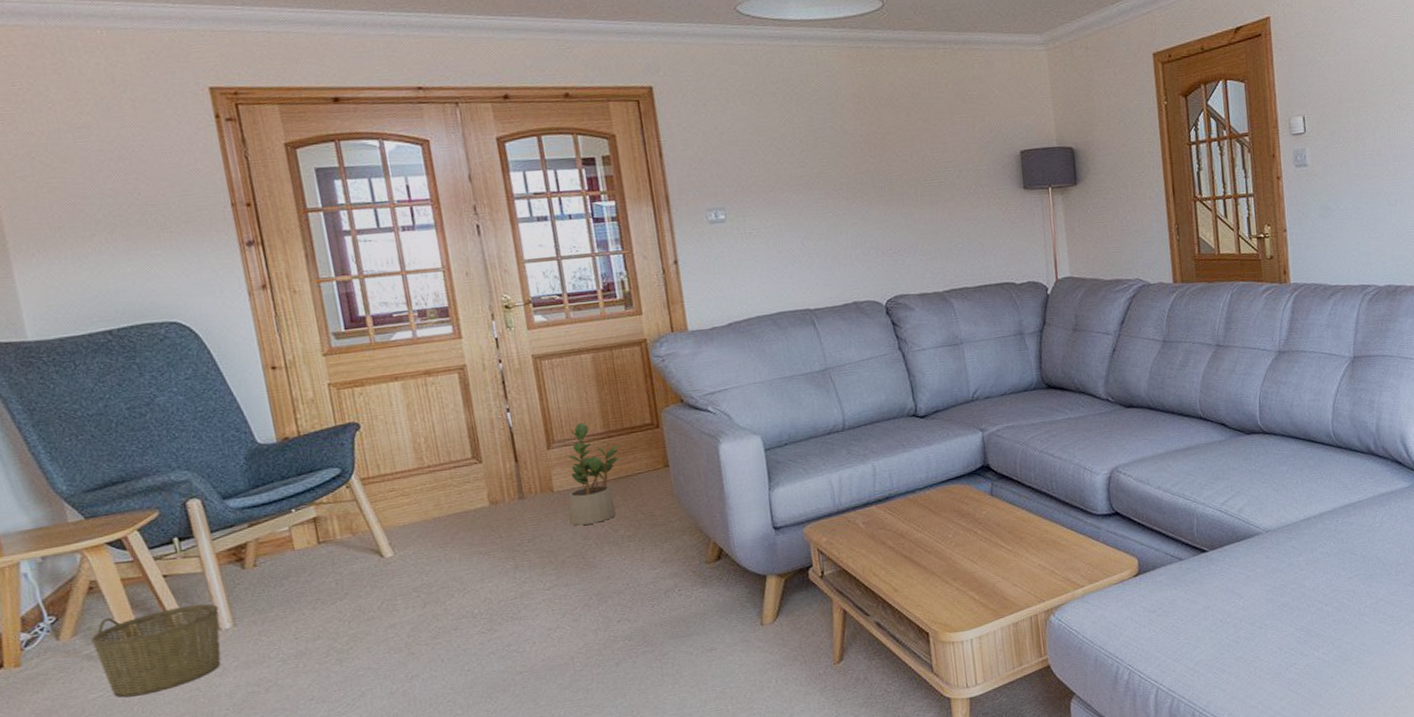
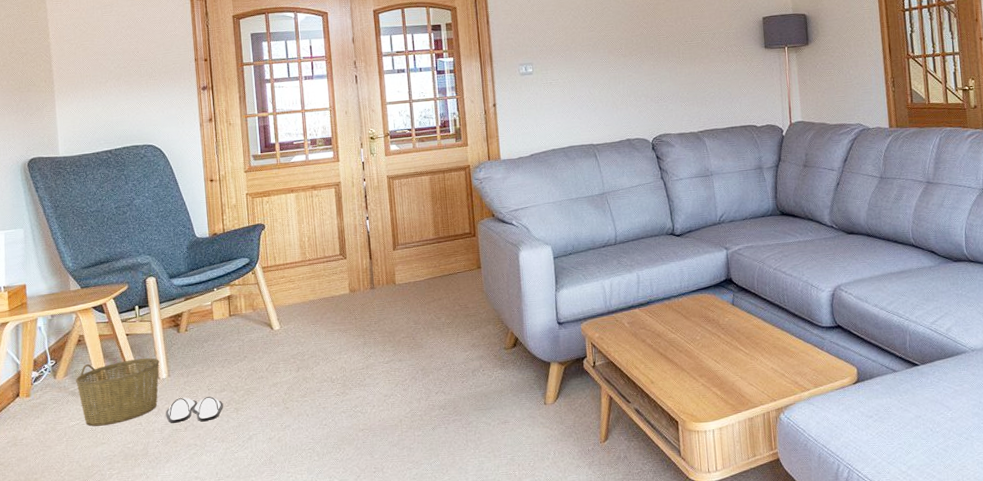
slippers: none [234,647,320,685] -> present [166,396,223,423]
potted plant: present [568,423,620,526] -> none [405,230,446,313]

